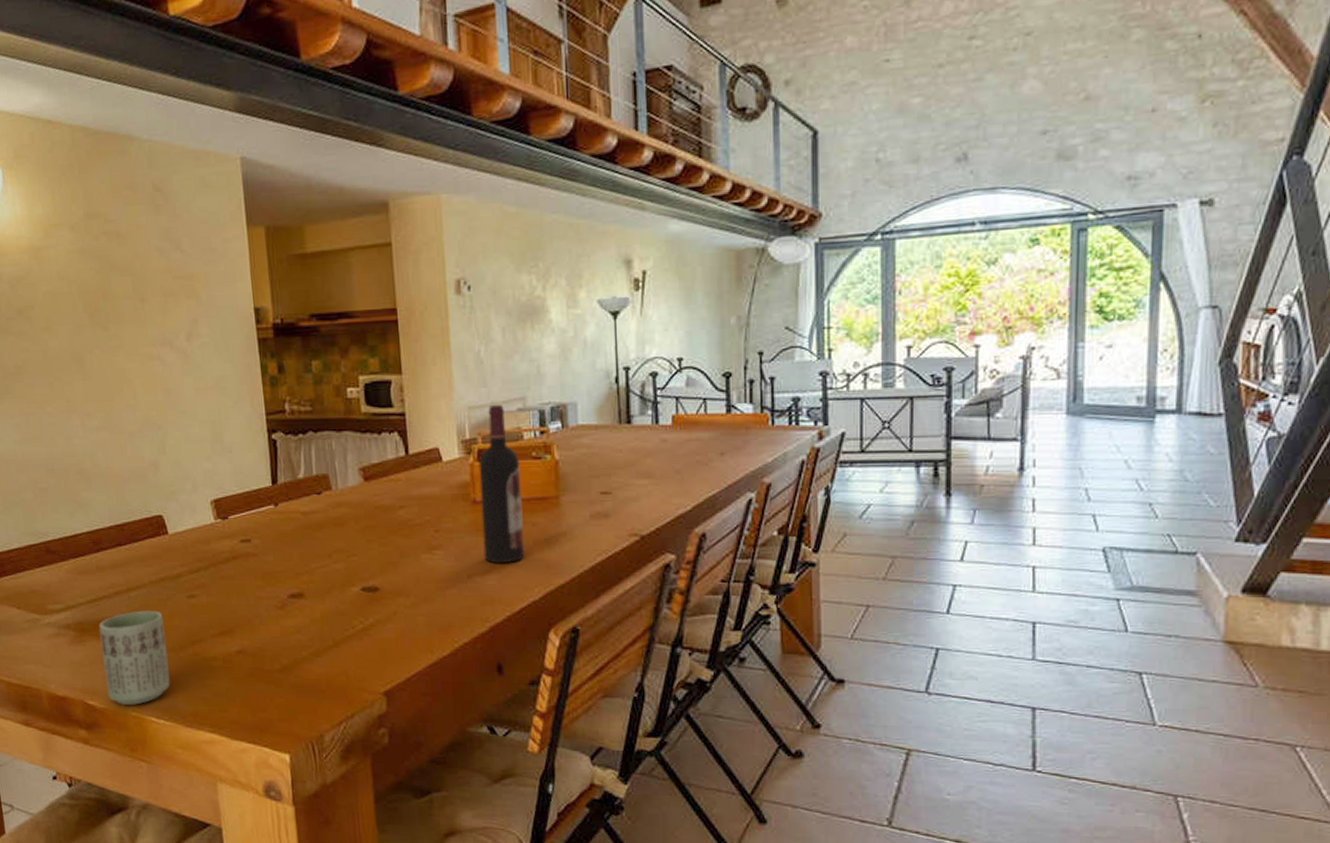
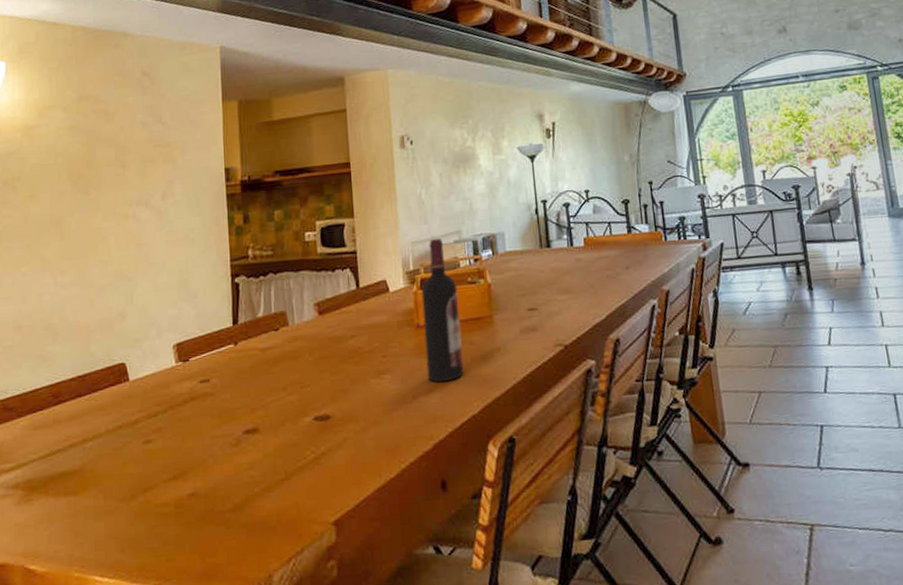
cup: present [99,610,170,706] -> none [48,460,119,567]

